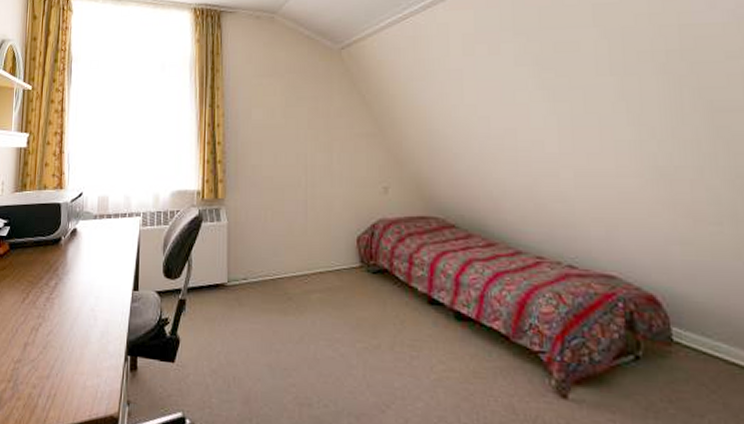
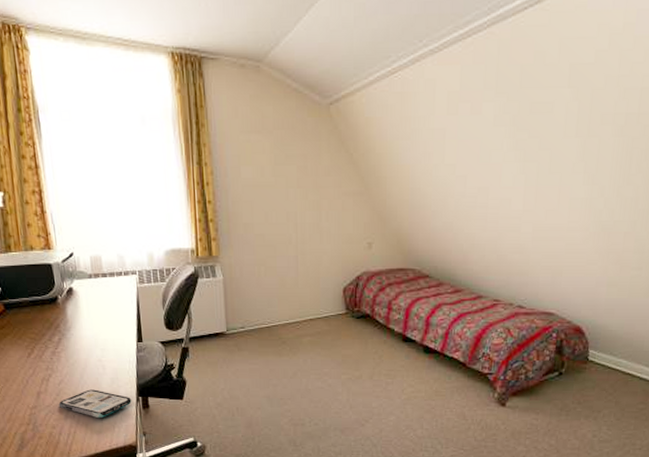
smartphone: none [43,343,119,379] -> present [58,389,132,418]

